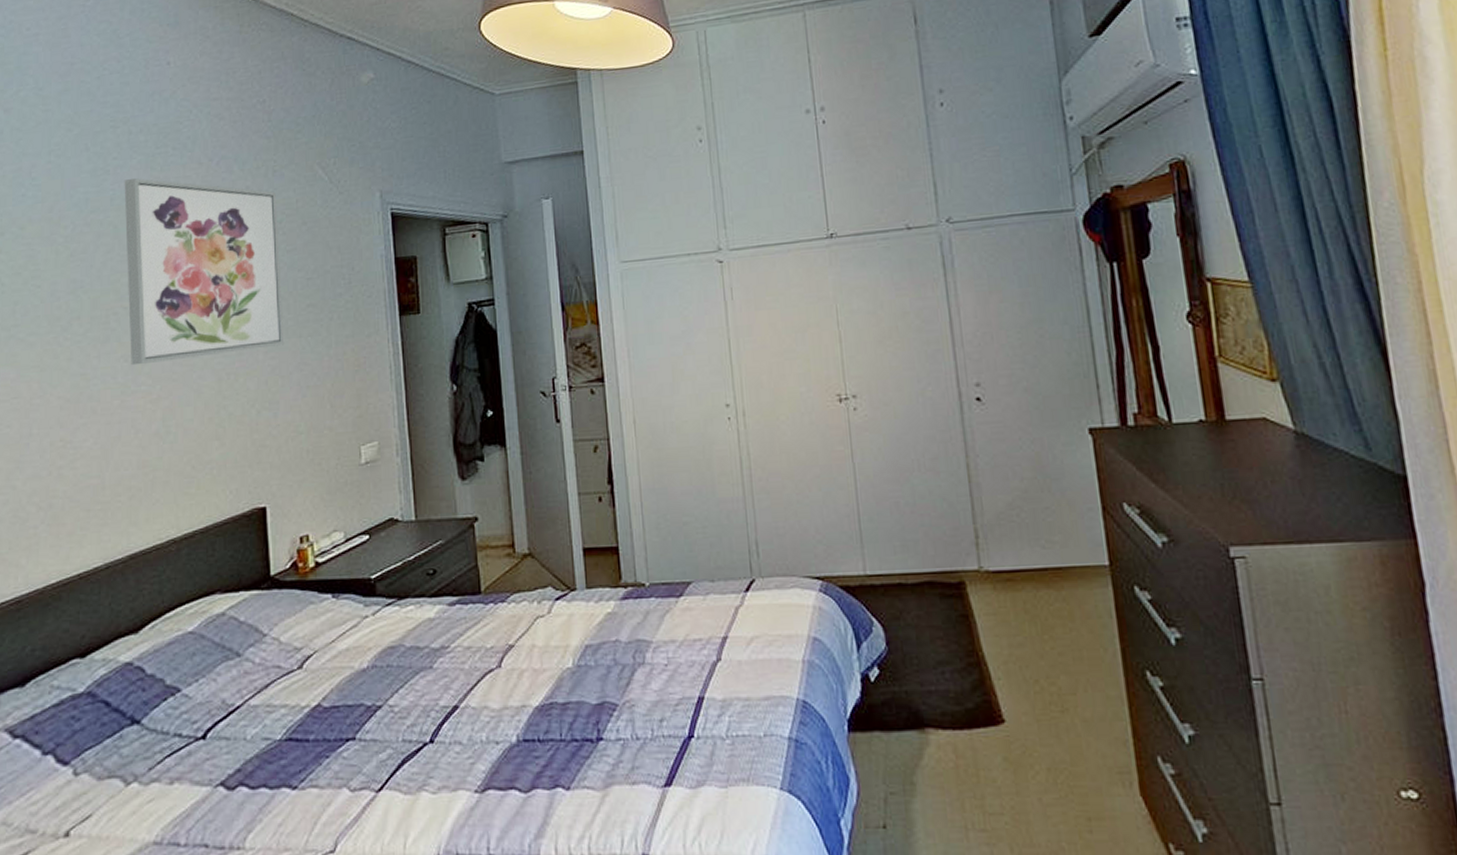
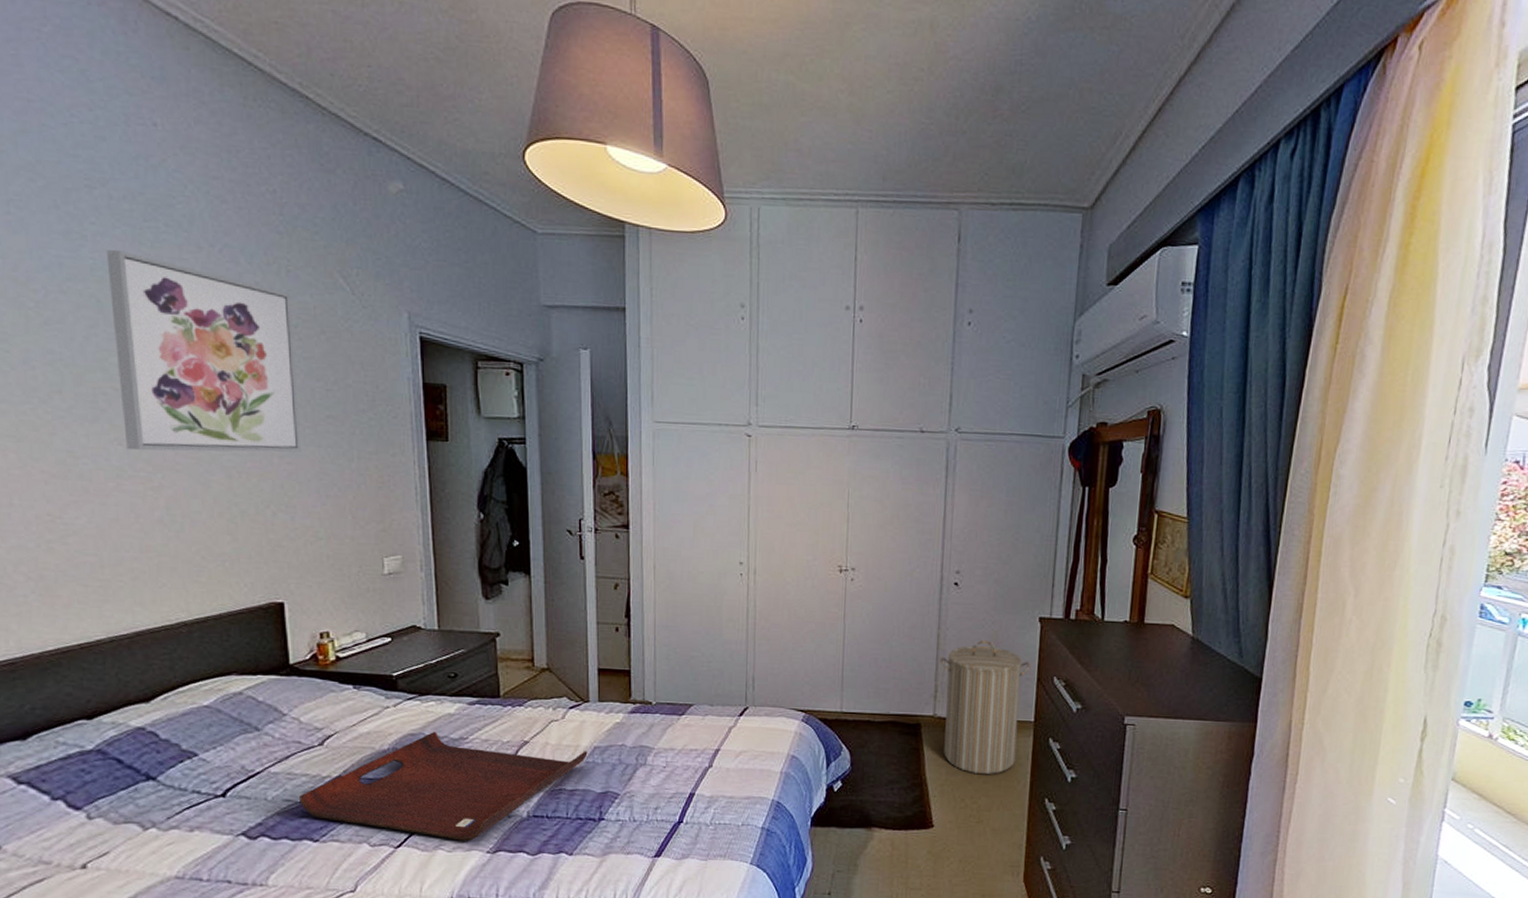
serving tray: none [278,641,579,778] -> present [299,731,588,841]
laundry hamper: none [975,465,1095,644] -> present [940,641,1031,775]

